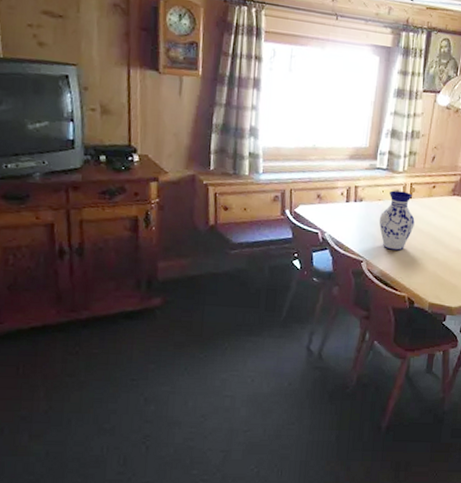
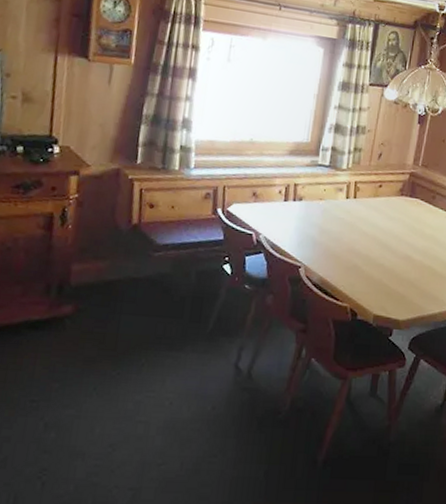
vase: present [379,190,415,251] -> none [319,189,359,256]

